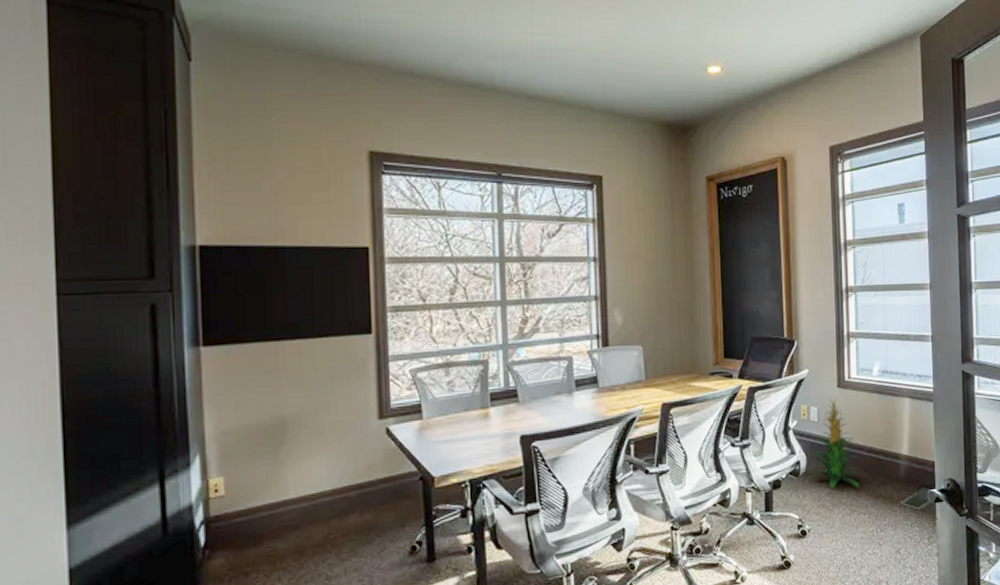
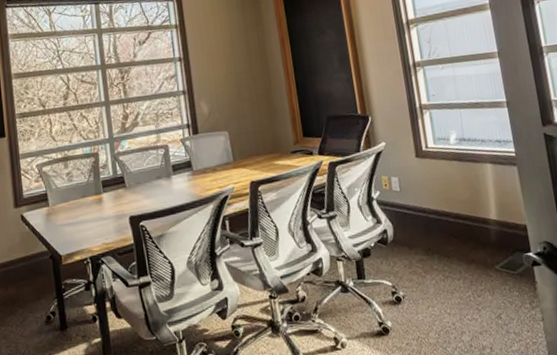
indoor plant: present [807,398,861,488] -> none [396,168,451,255]

